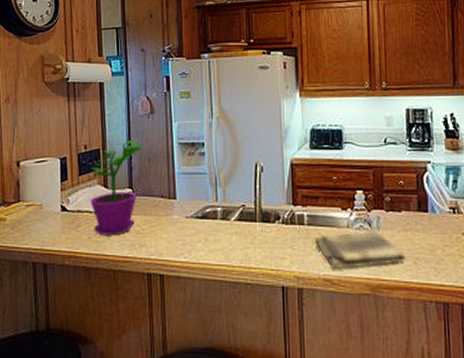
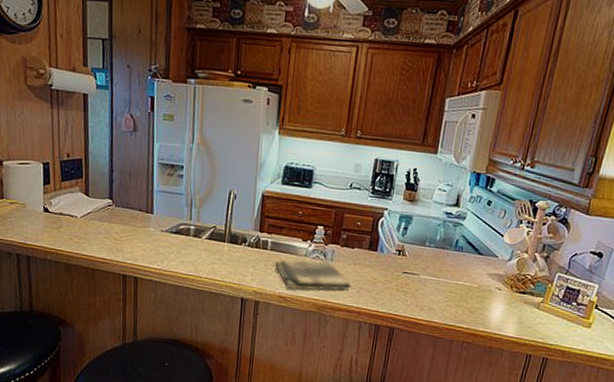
flower pot: present [90,138,144,236] -> none [71,150,126,240]

